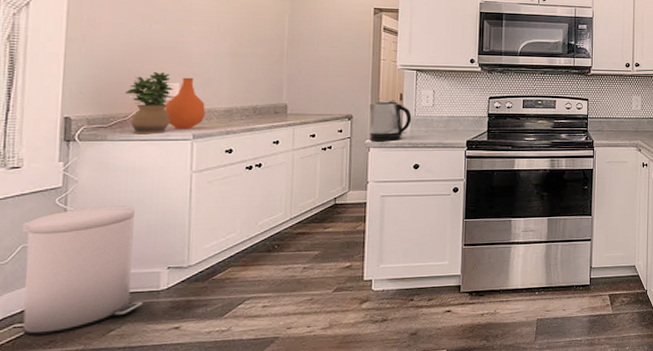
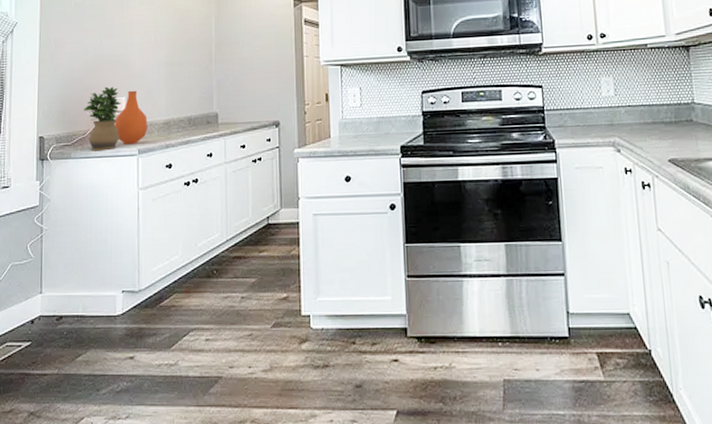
pedal bin: present [22,205,144,337] -> none [11,225,103,357]
kettle: present [369,100,412,142] -> none [295,102,339,151]

